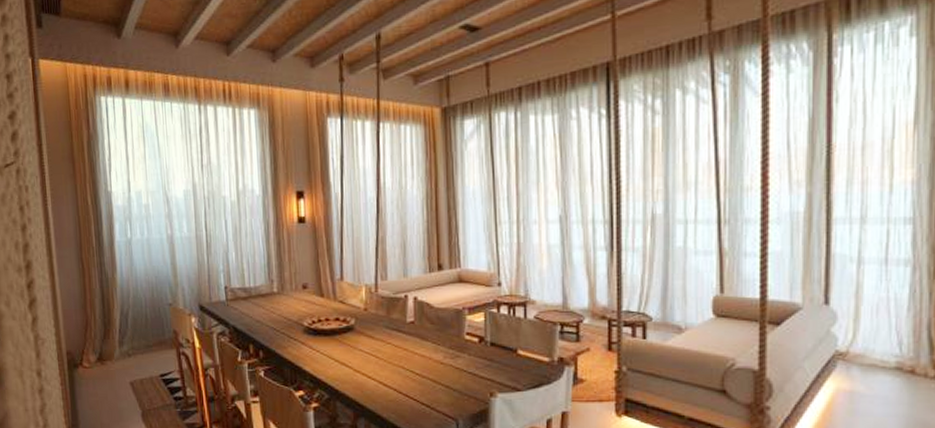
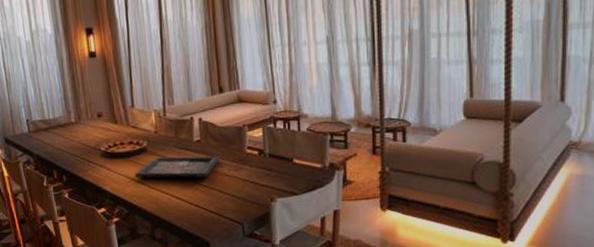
decorative tray: none [340,336,436,364] -> present [135,156,221,178]

